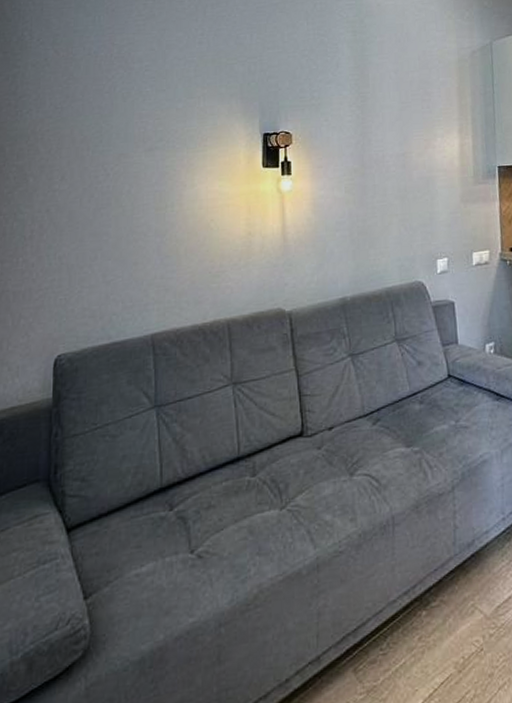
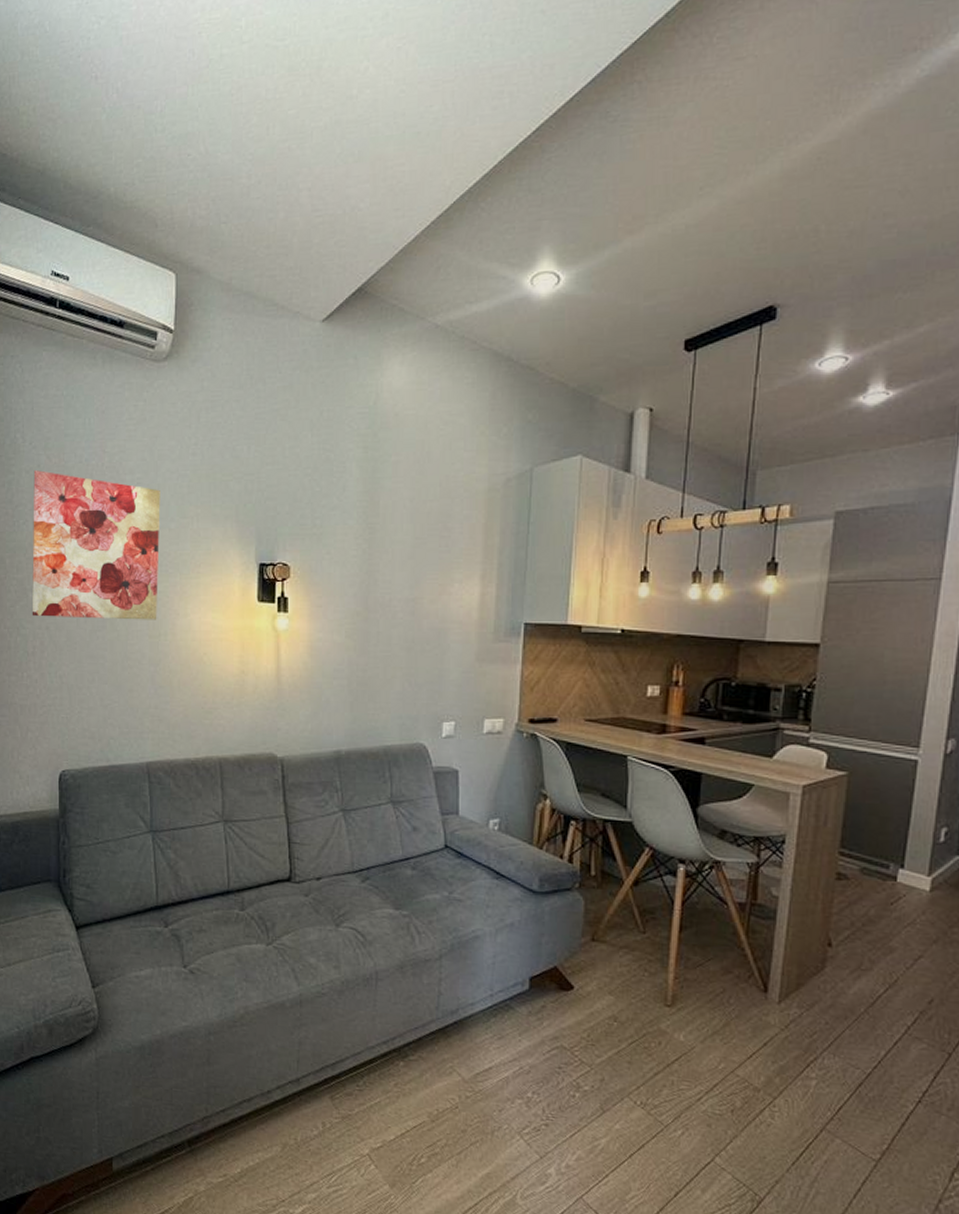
wall art: none [31,63,168,201] -> present [31,470,161,620]

